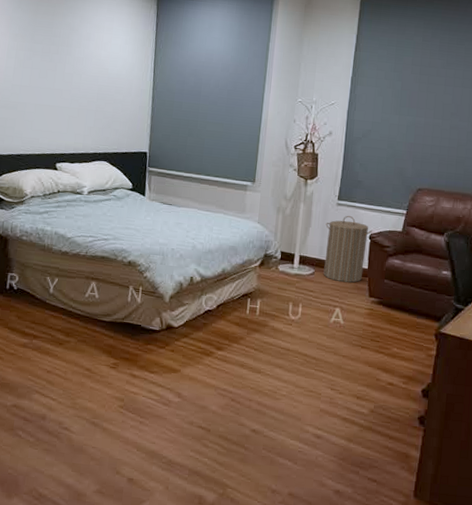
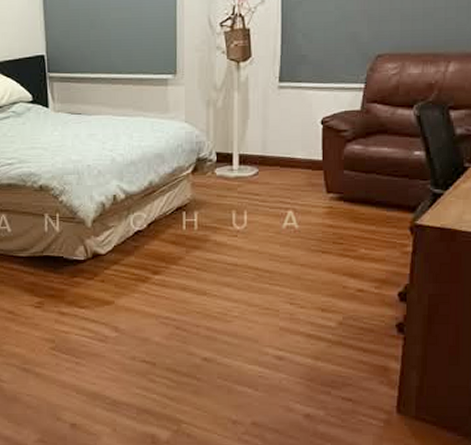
laundry hamper: present [323,215,372,283] -> none [267,99,324,180]

